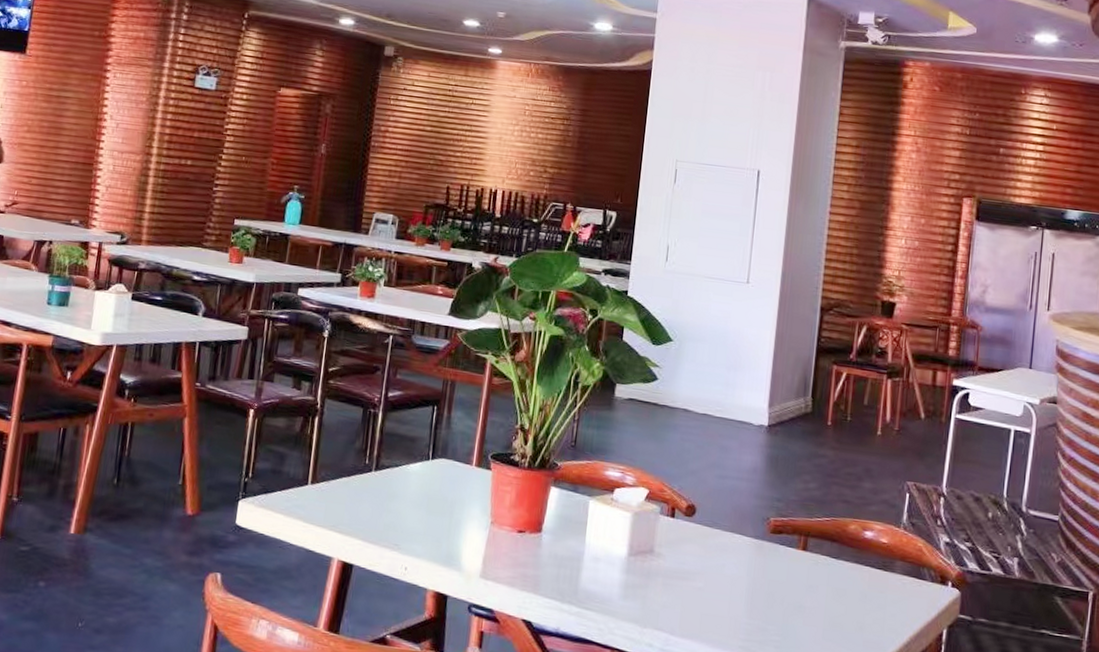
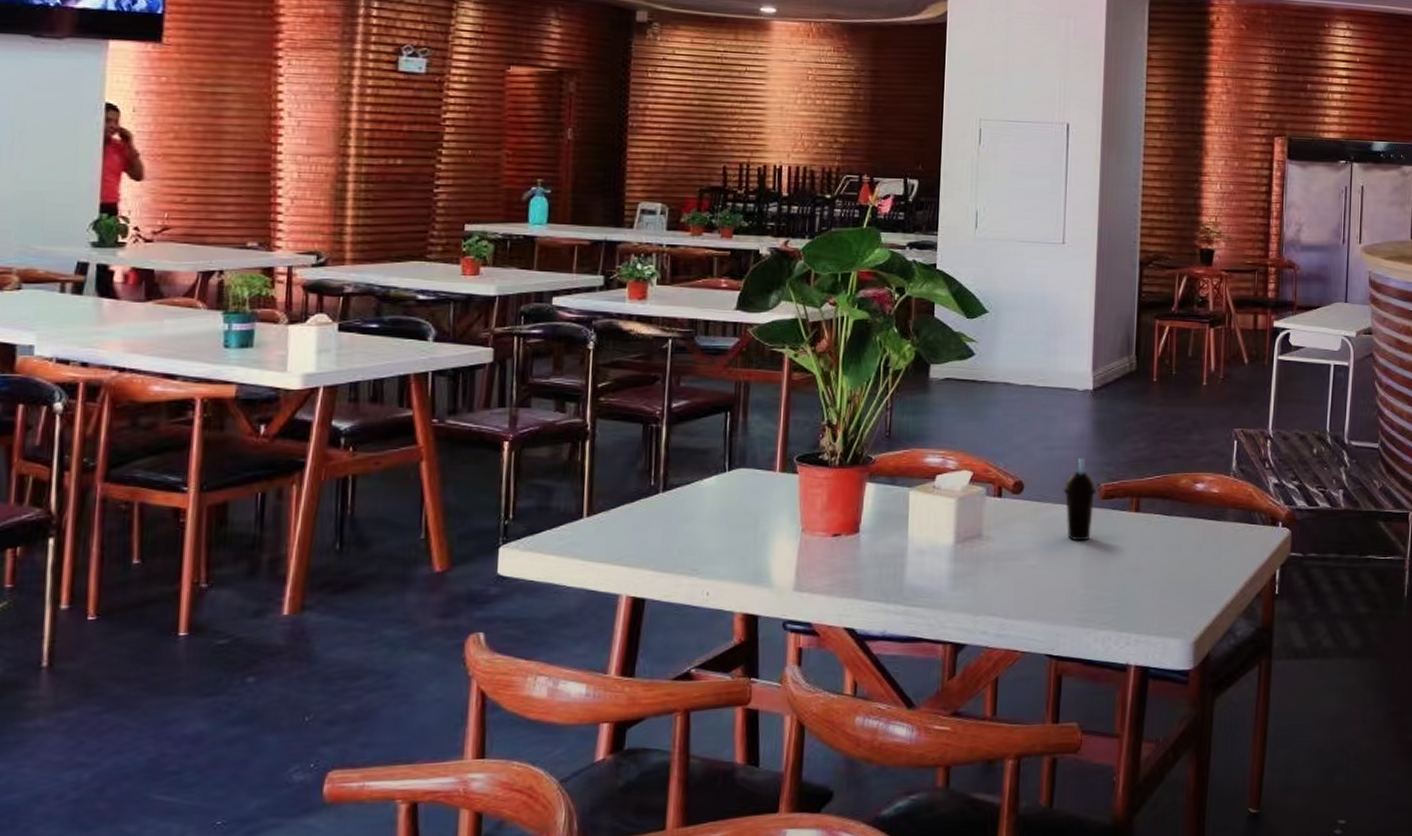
cup: none [733,489,766,571] -> present [1063,457,1097,541]

